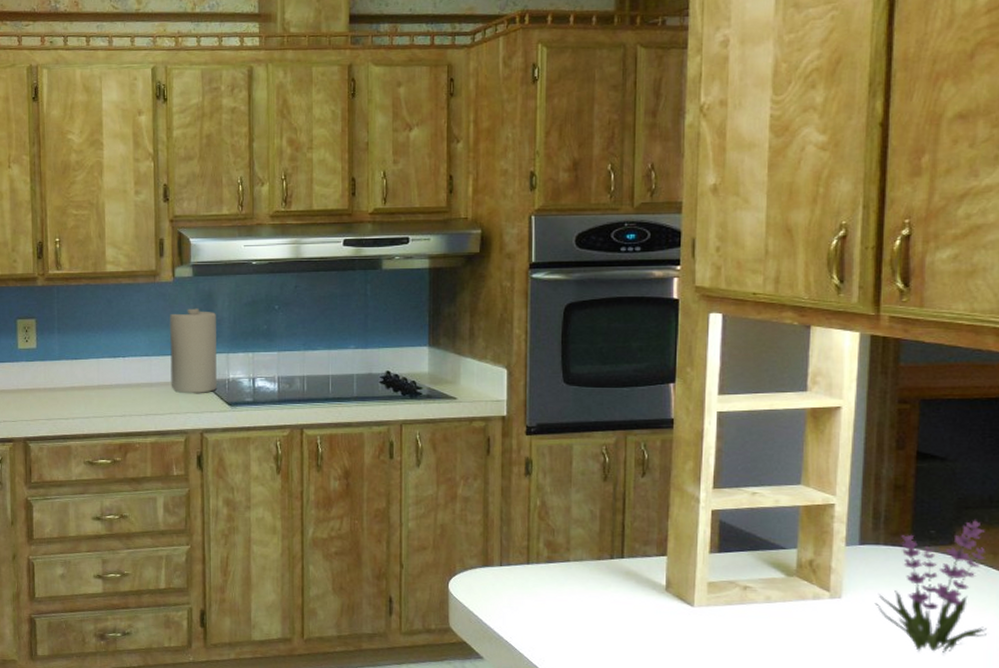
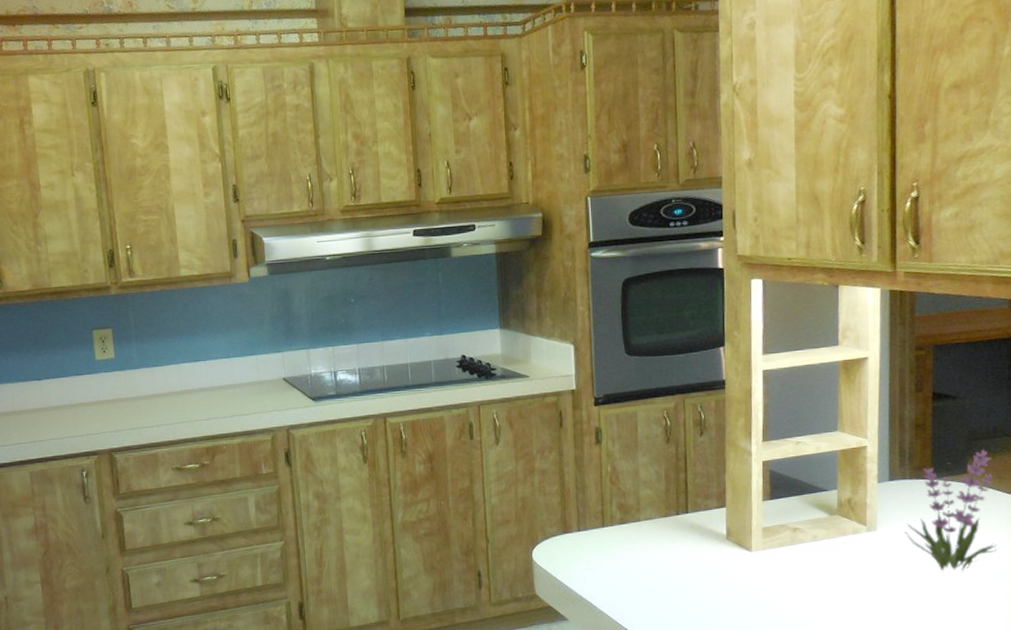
paper towel holder: present [170,308,217,393] -> none [248,307,300,392]

